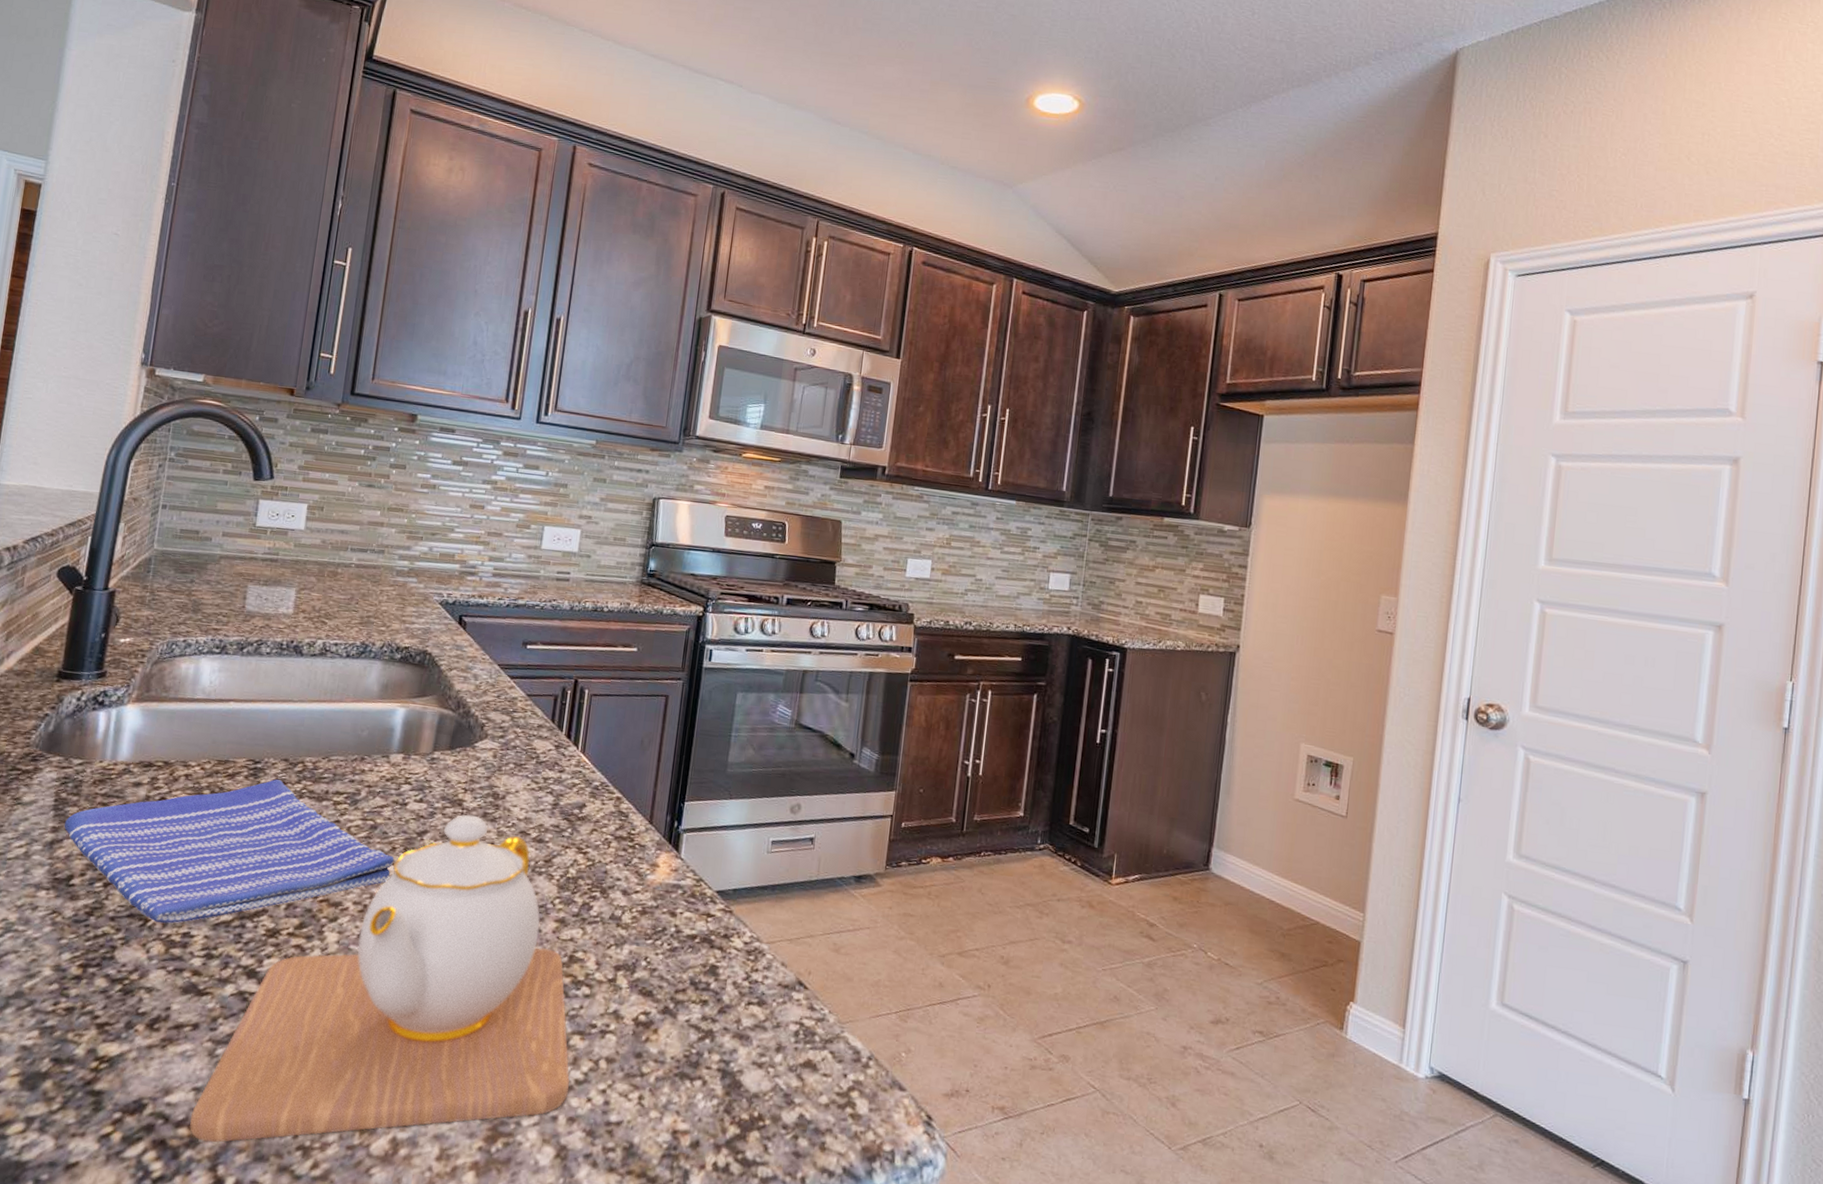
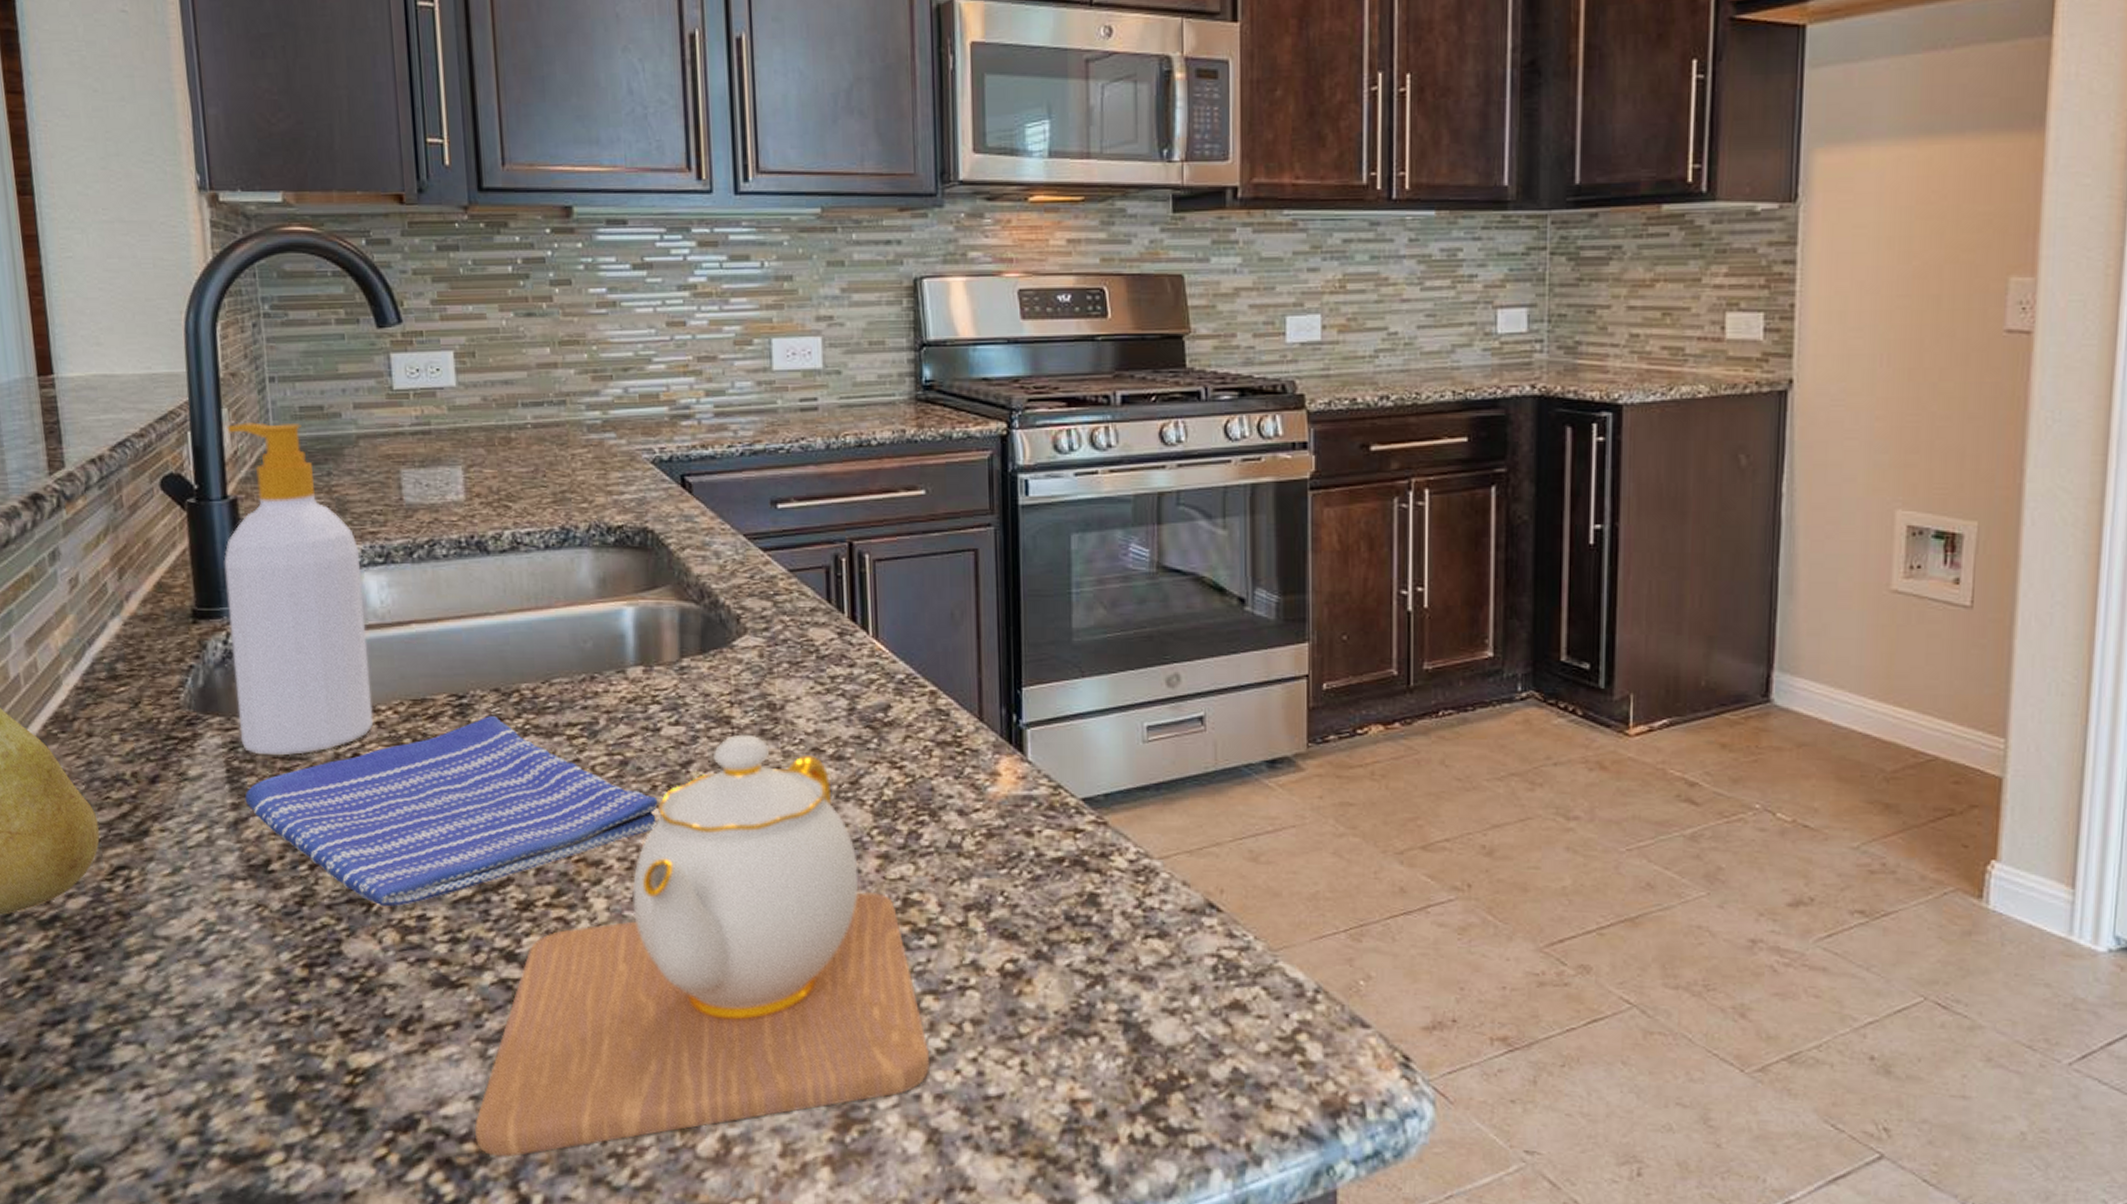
soap bottle: none [72,535,203,794] -> present [223,422,374,756]

